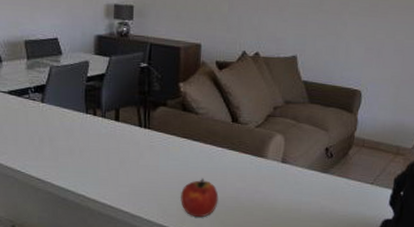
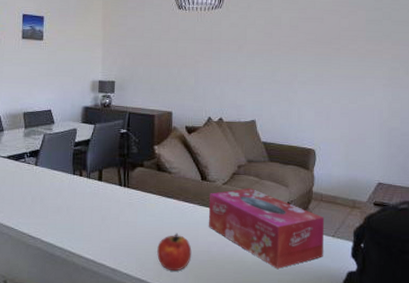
tissue box: none [238,131,365,216] -> present [208,187,325,269]

